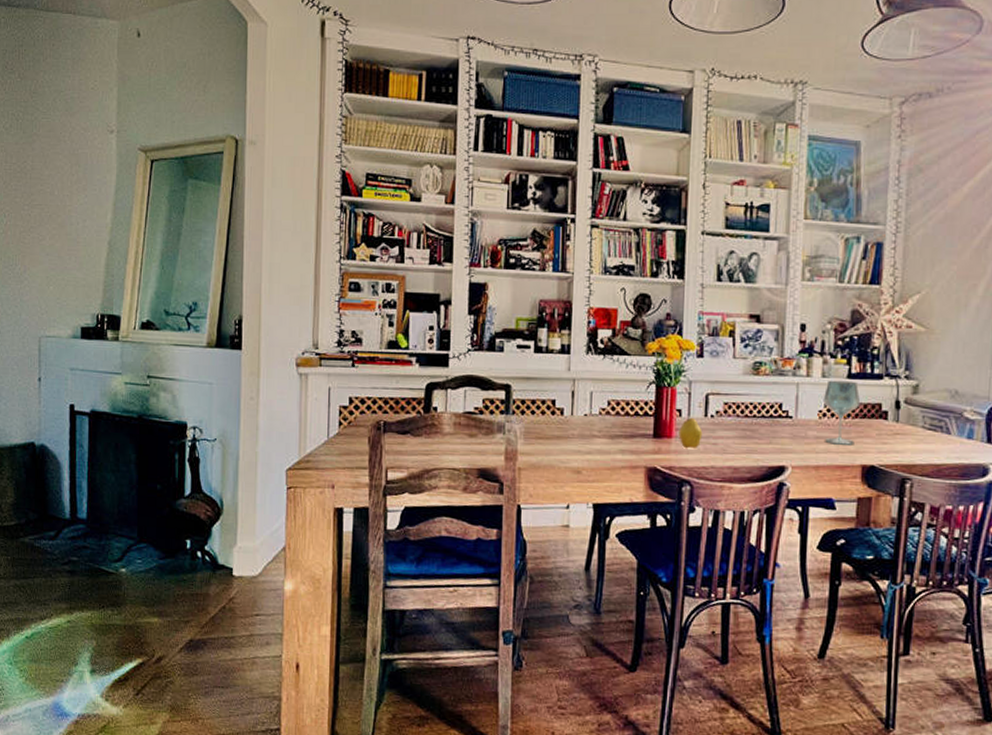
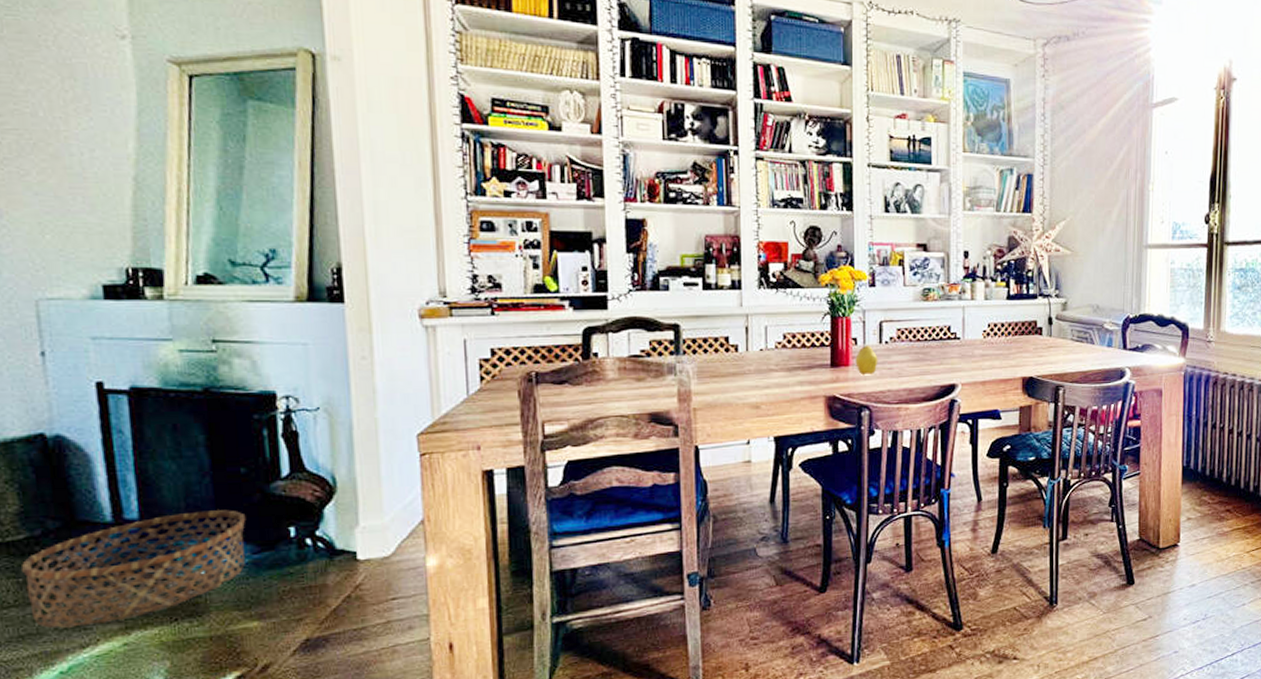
basket: none [11,518,157,602] -> present [22,510,246,629]
wine glass: present [822,380,861,445] -> none [986,302,1019,361]

